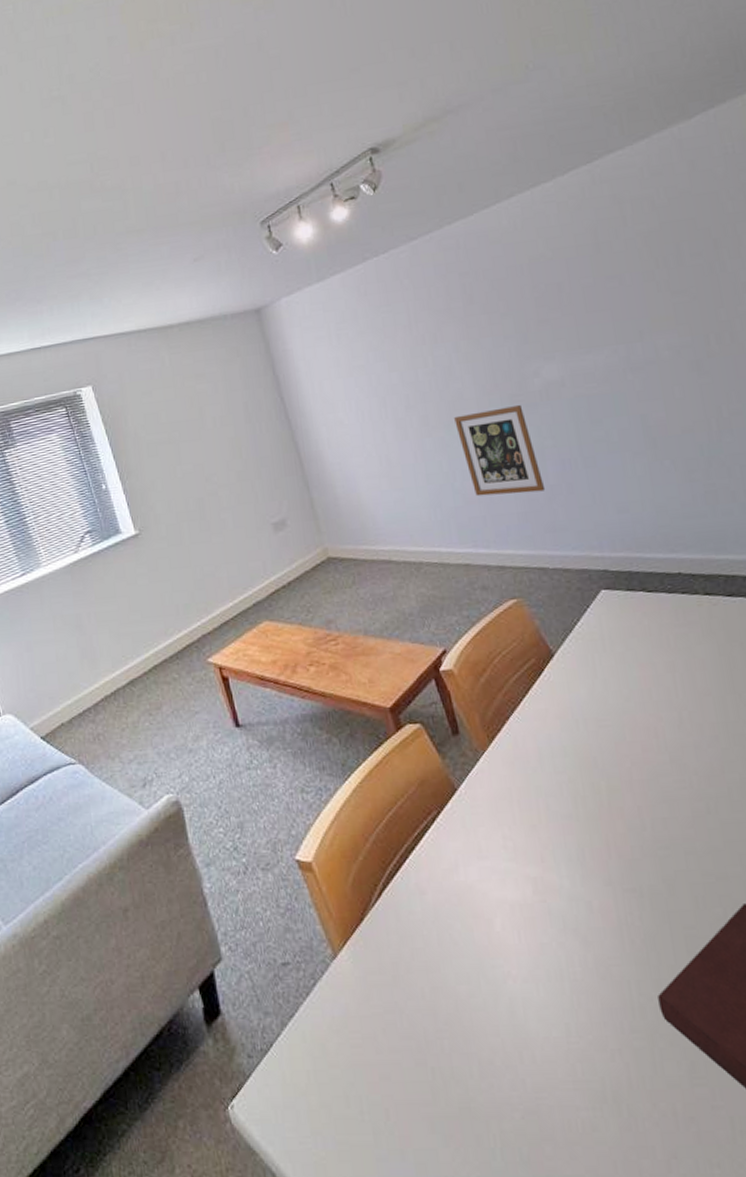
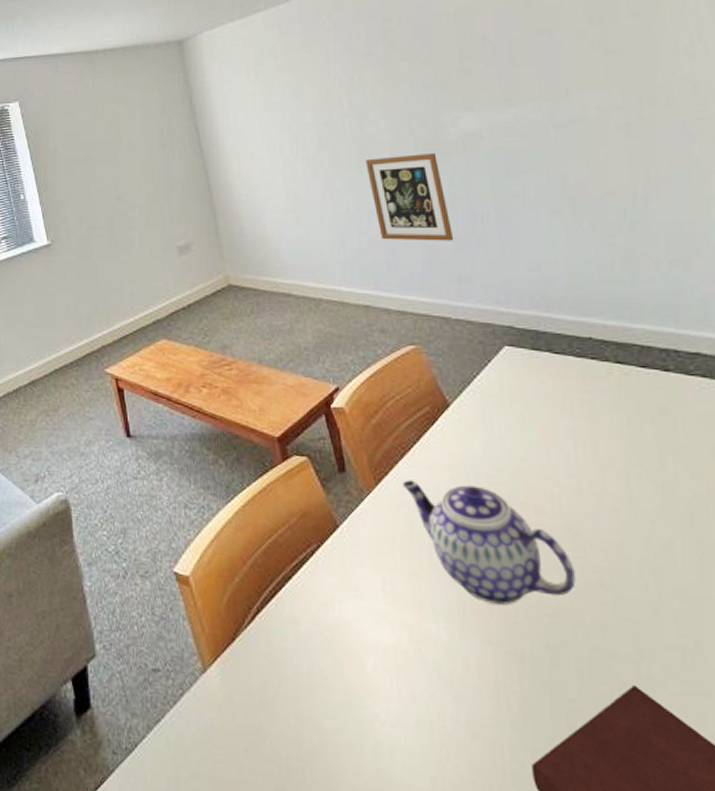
teapot: none [515,731,685,845] -> present [403,480,576,605]

